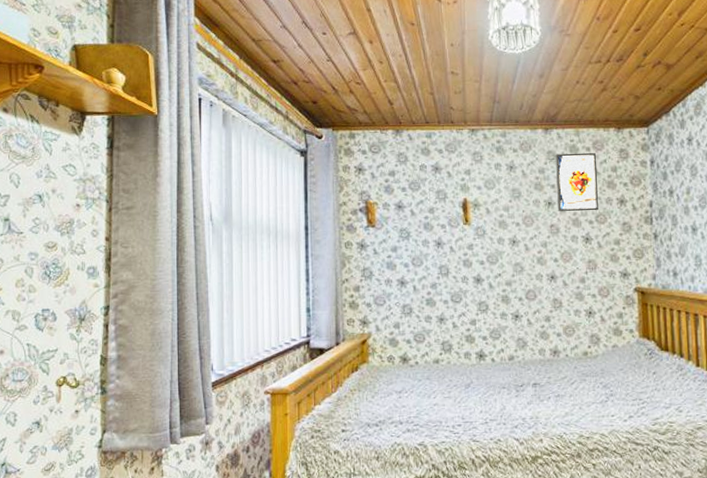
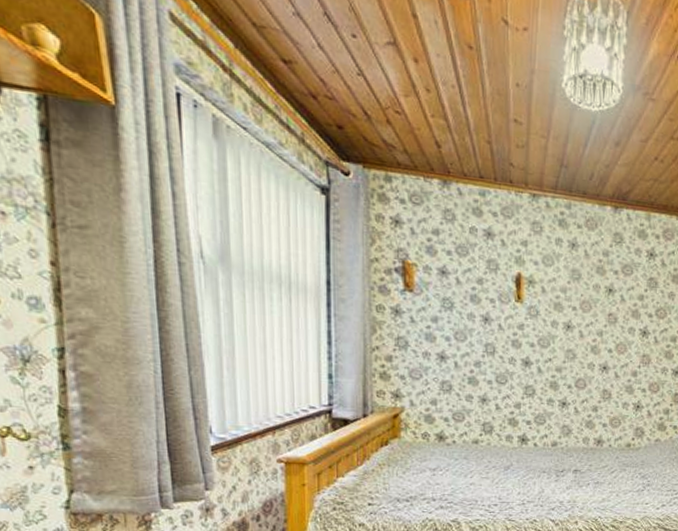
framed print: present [555,152,598,212] -> none [618,237,666,305]

